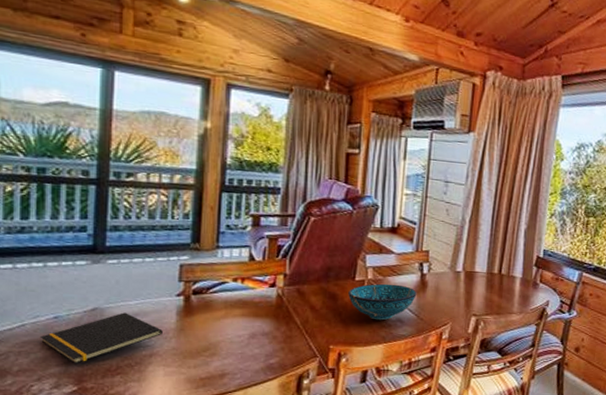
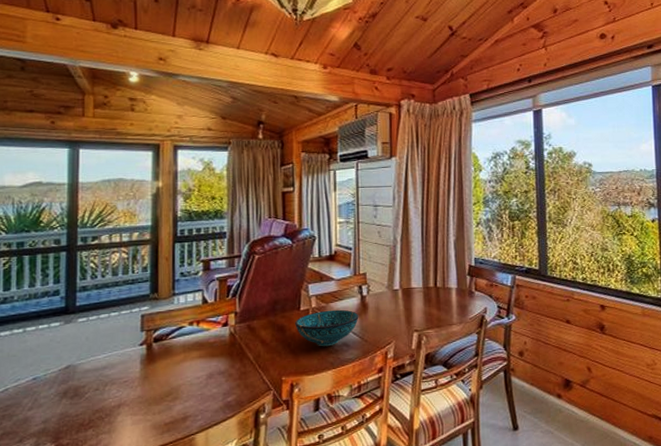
notepad: present [39,312,163,364] -> none [21,367,129,422]

